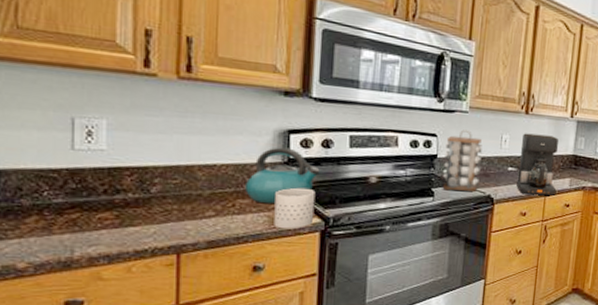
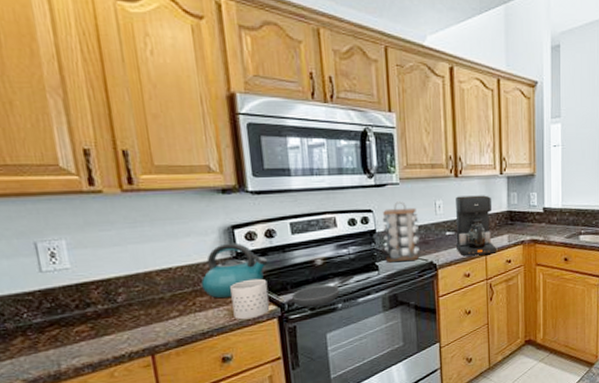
frying pan: none [338,198,408,226] -> present [291,276,355,308]

